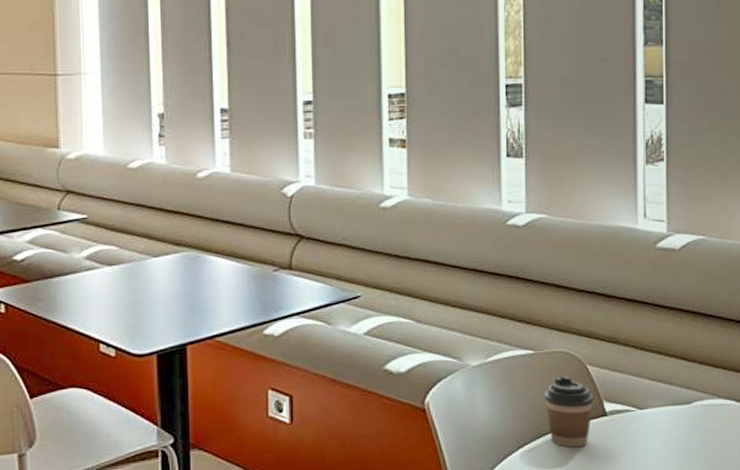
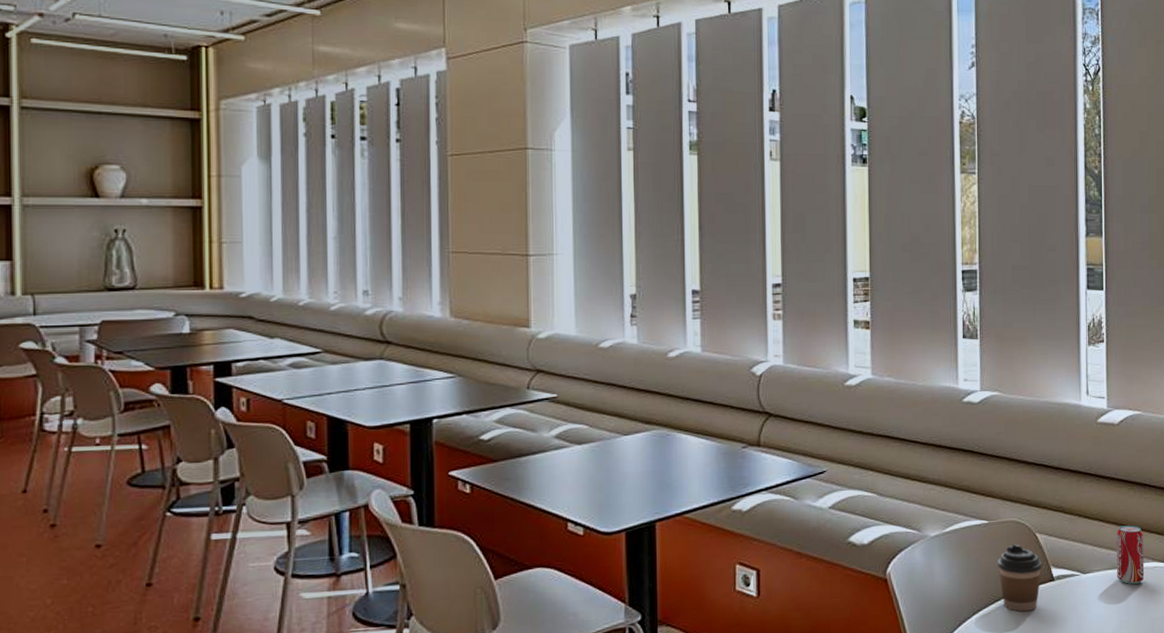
beverage can: none [677,359,708,423] -> present [1116,525,1145,585]

